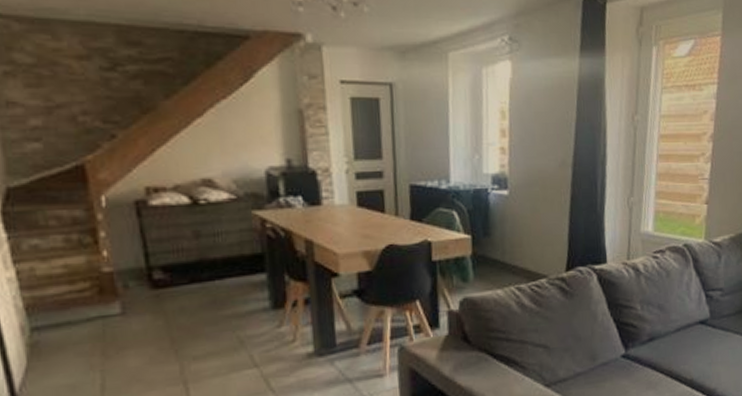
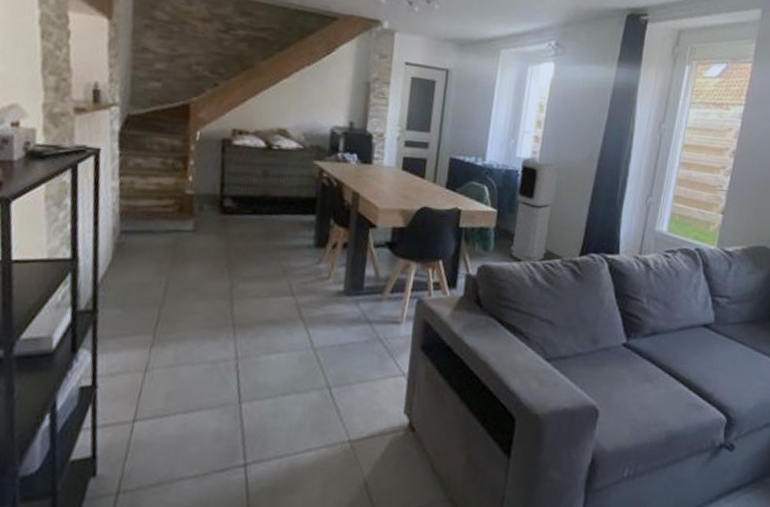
air purifier: none [490,175,532,289] -> present [510,160,559,264]

